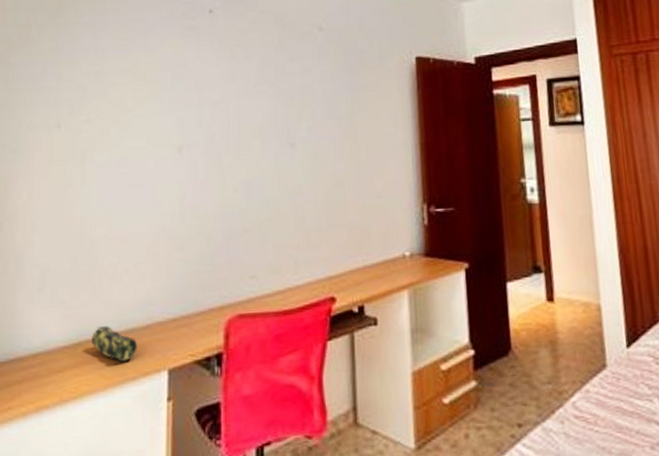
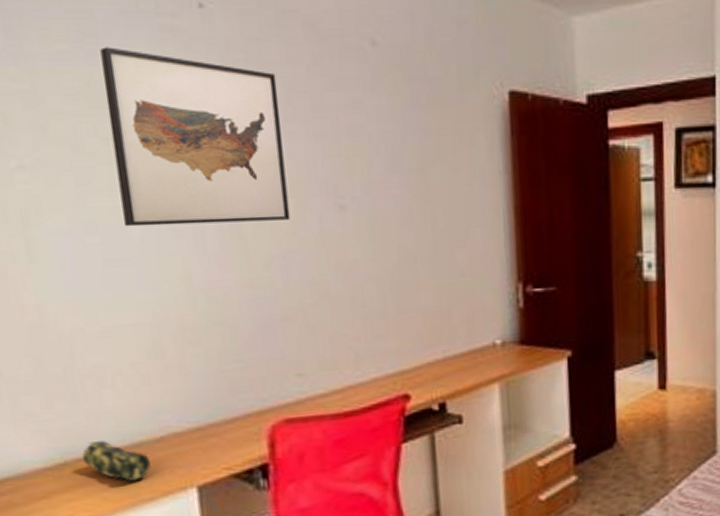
wall art: none [145,41,255,161] -> present [100,47,291,227]

